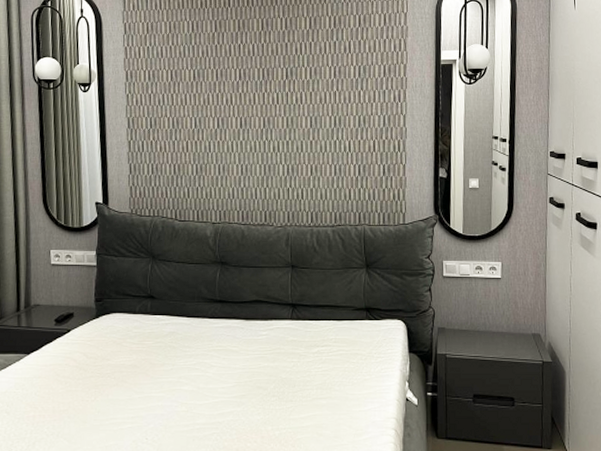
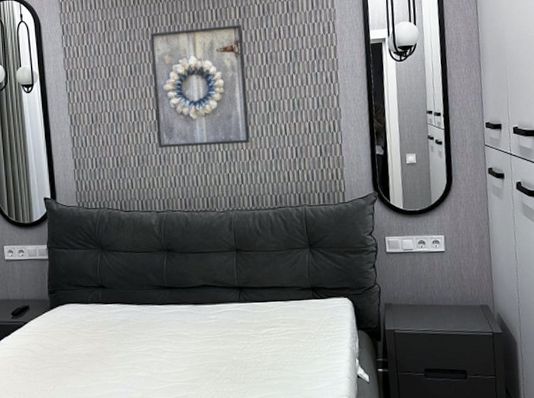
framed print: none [216,35,313,158] -> present [150,24,250,149]

